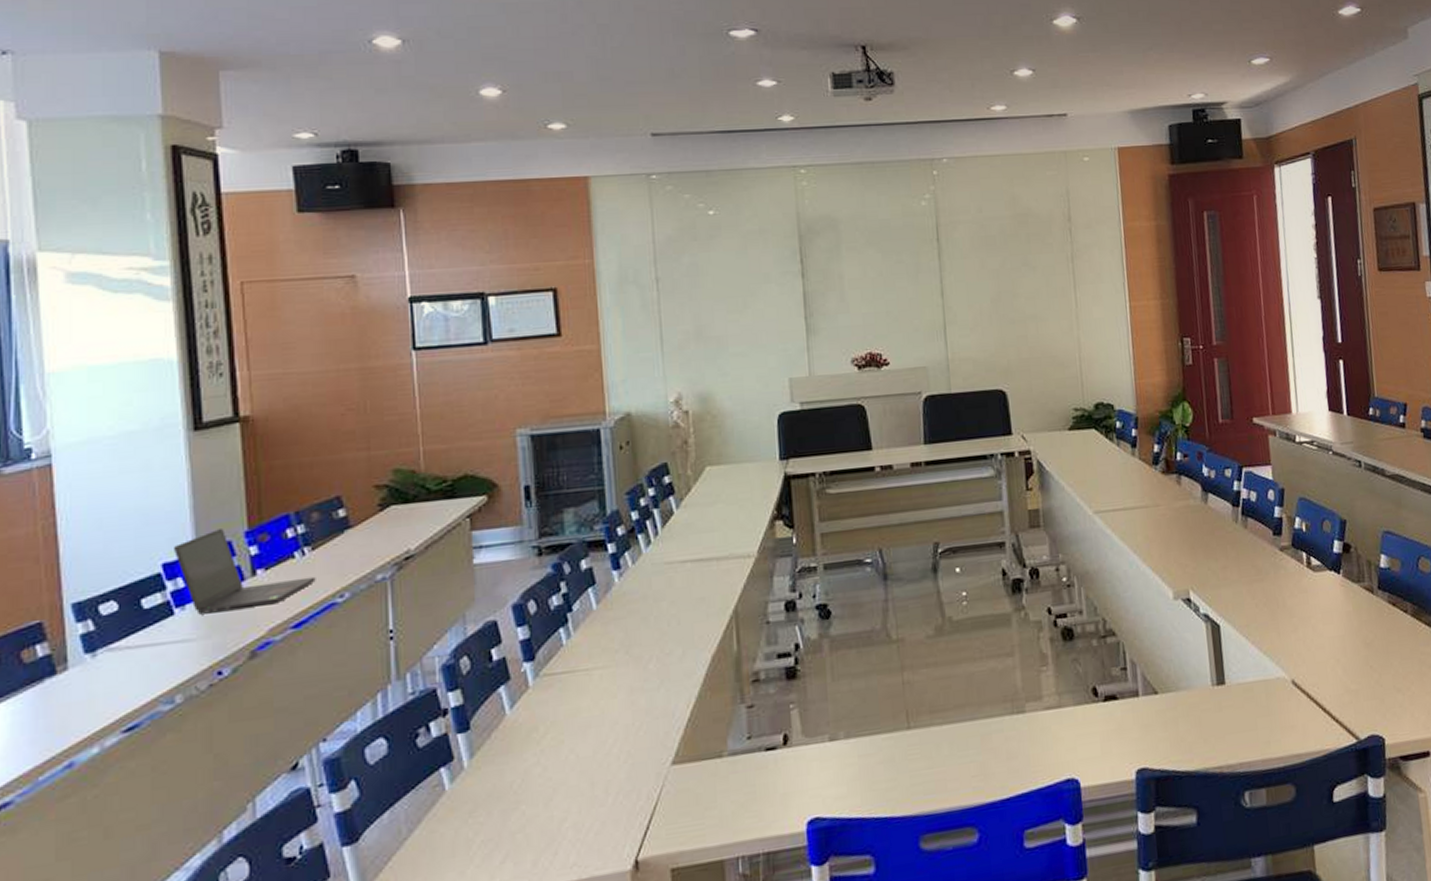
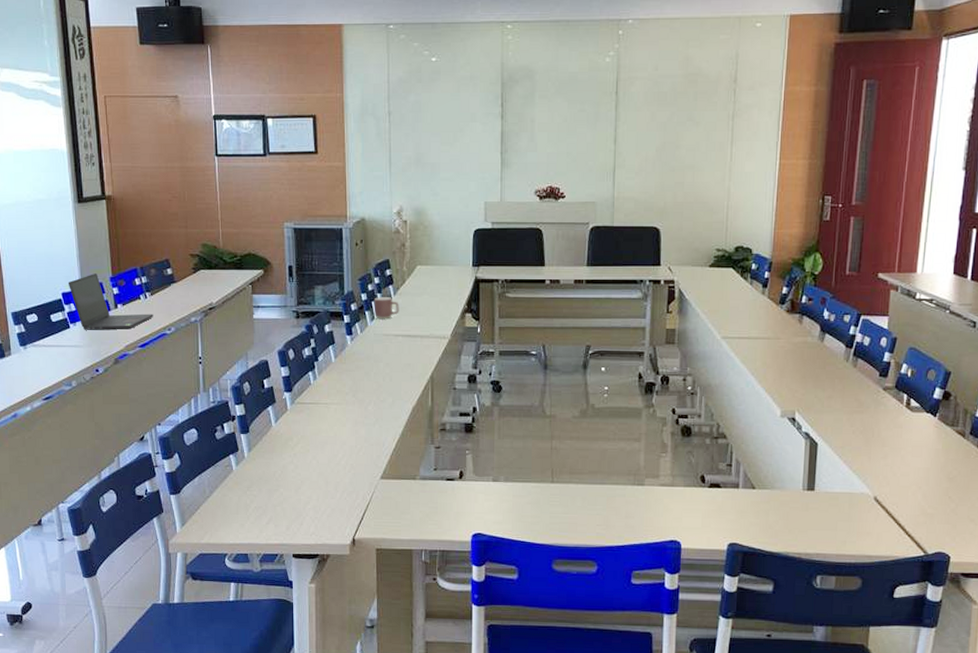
mug: none [648,512,685,542] -> present [373,297,399,318]

